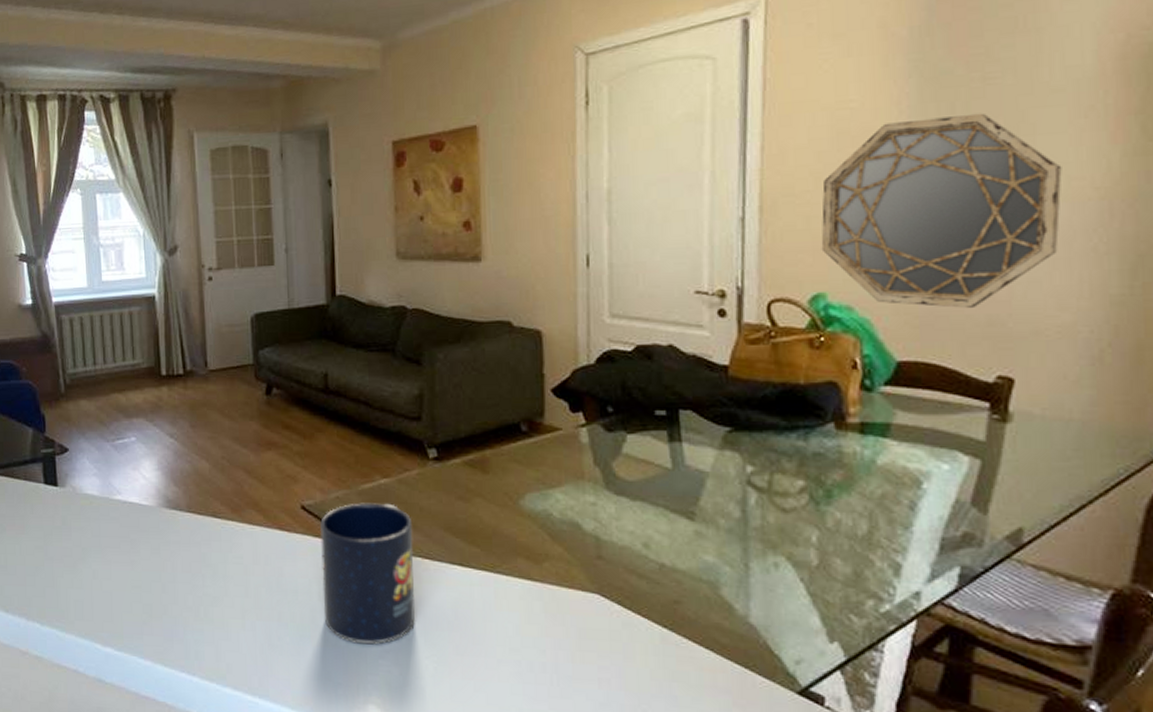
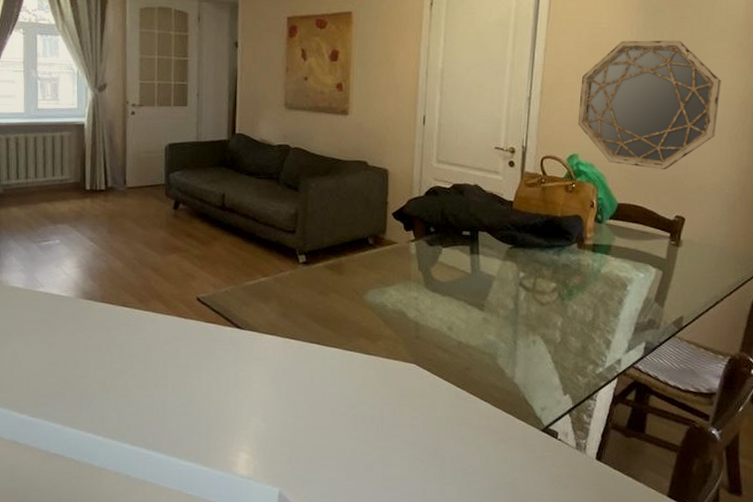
mug: present [319,503,416,645] -> none [209,296,284,406]

